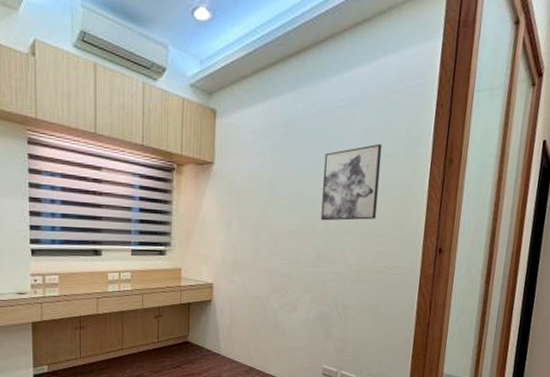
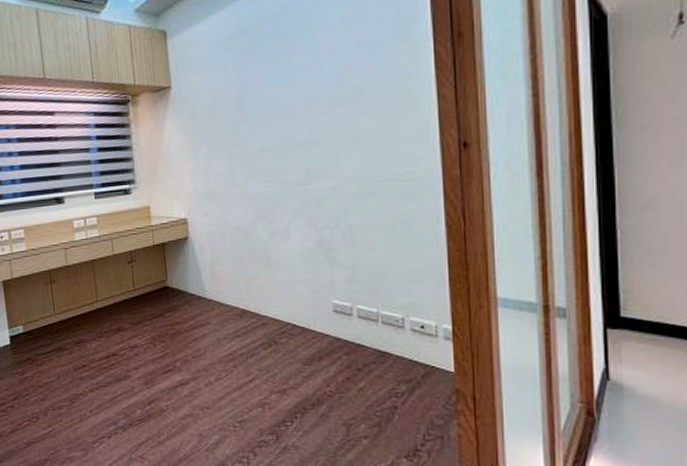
wall art: present [321,143,383,221] -> none [297,31,373,131]

